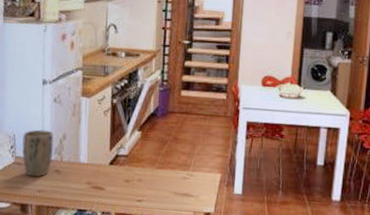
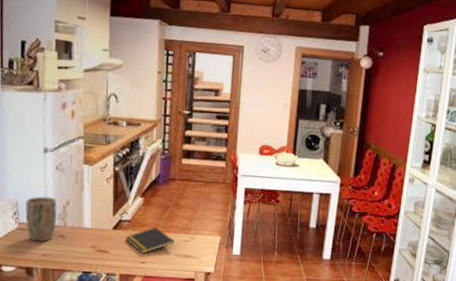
notepad: none [122,163,173,191] -> present [126,227,175,254]

